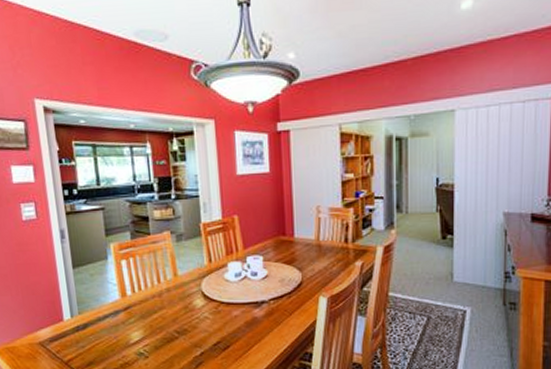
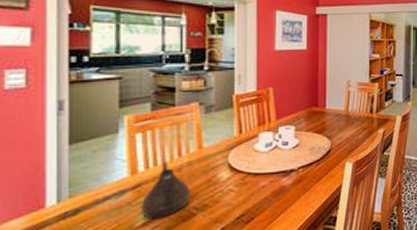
teapot: none [132,286,173,338] -> present [140,161,192,219]

